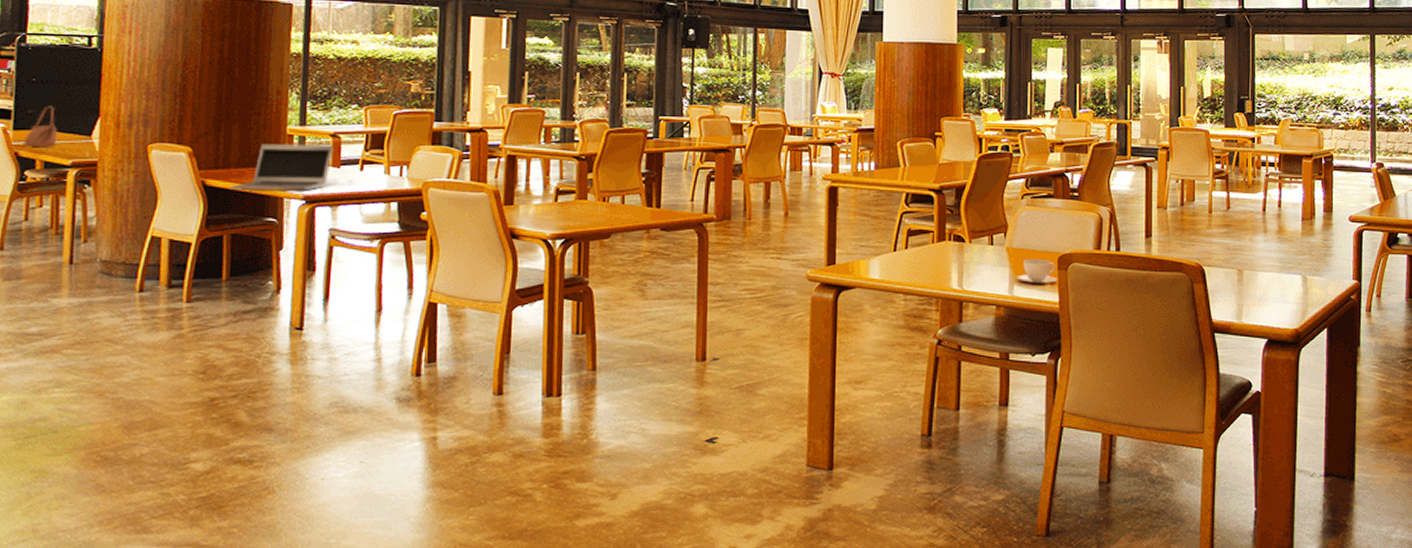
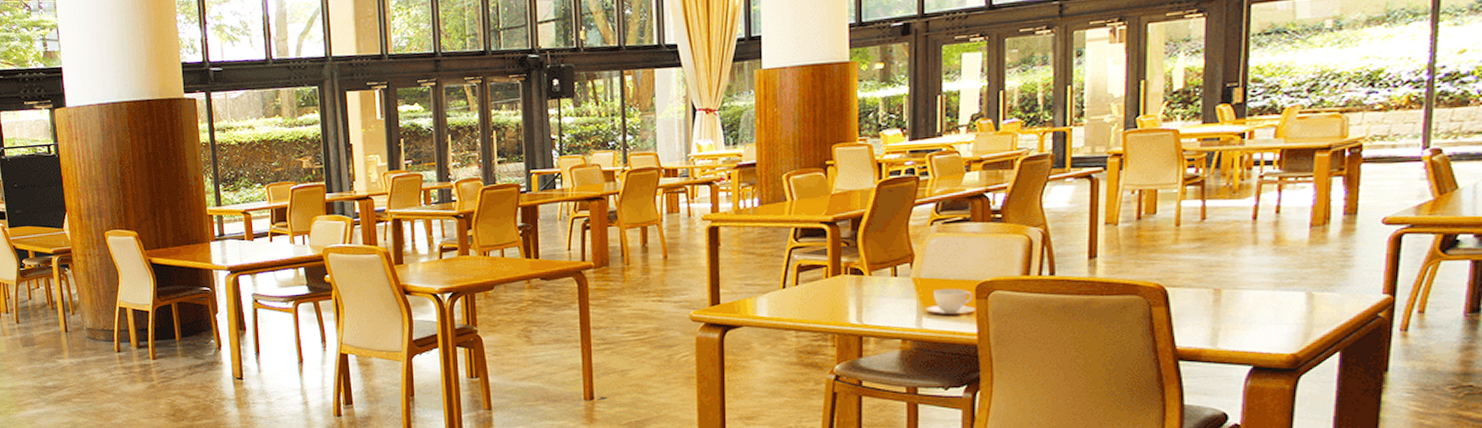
handbag: present [22,105,58,149] -> none [17,206,41,242]
laptop: present [229,144,334,191] -> none [170,221,246,265]

